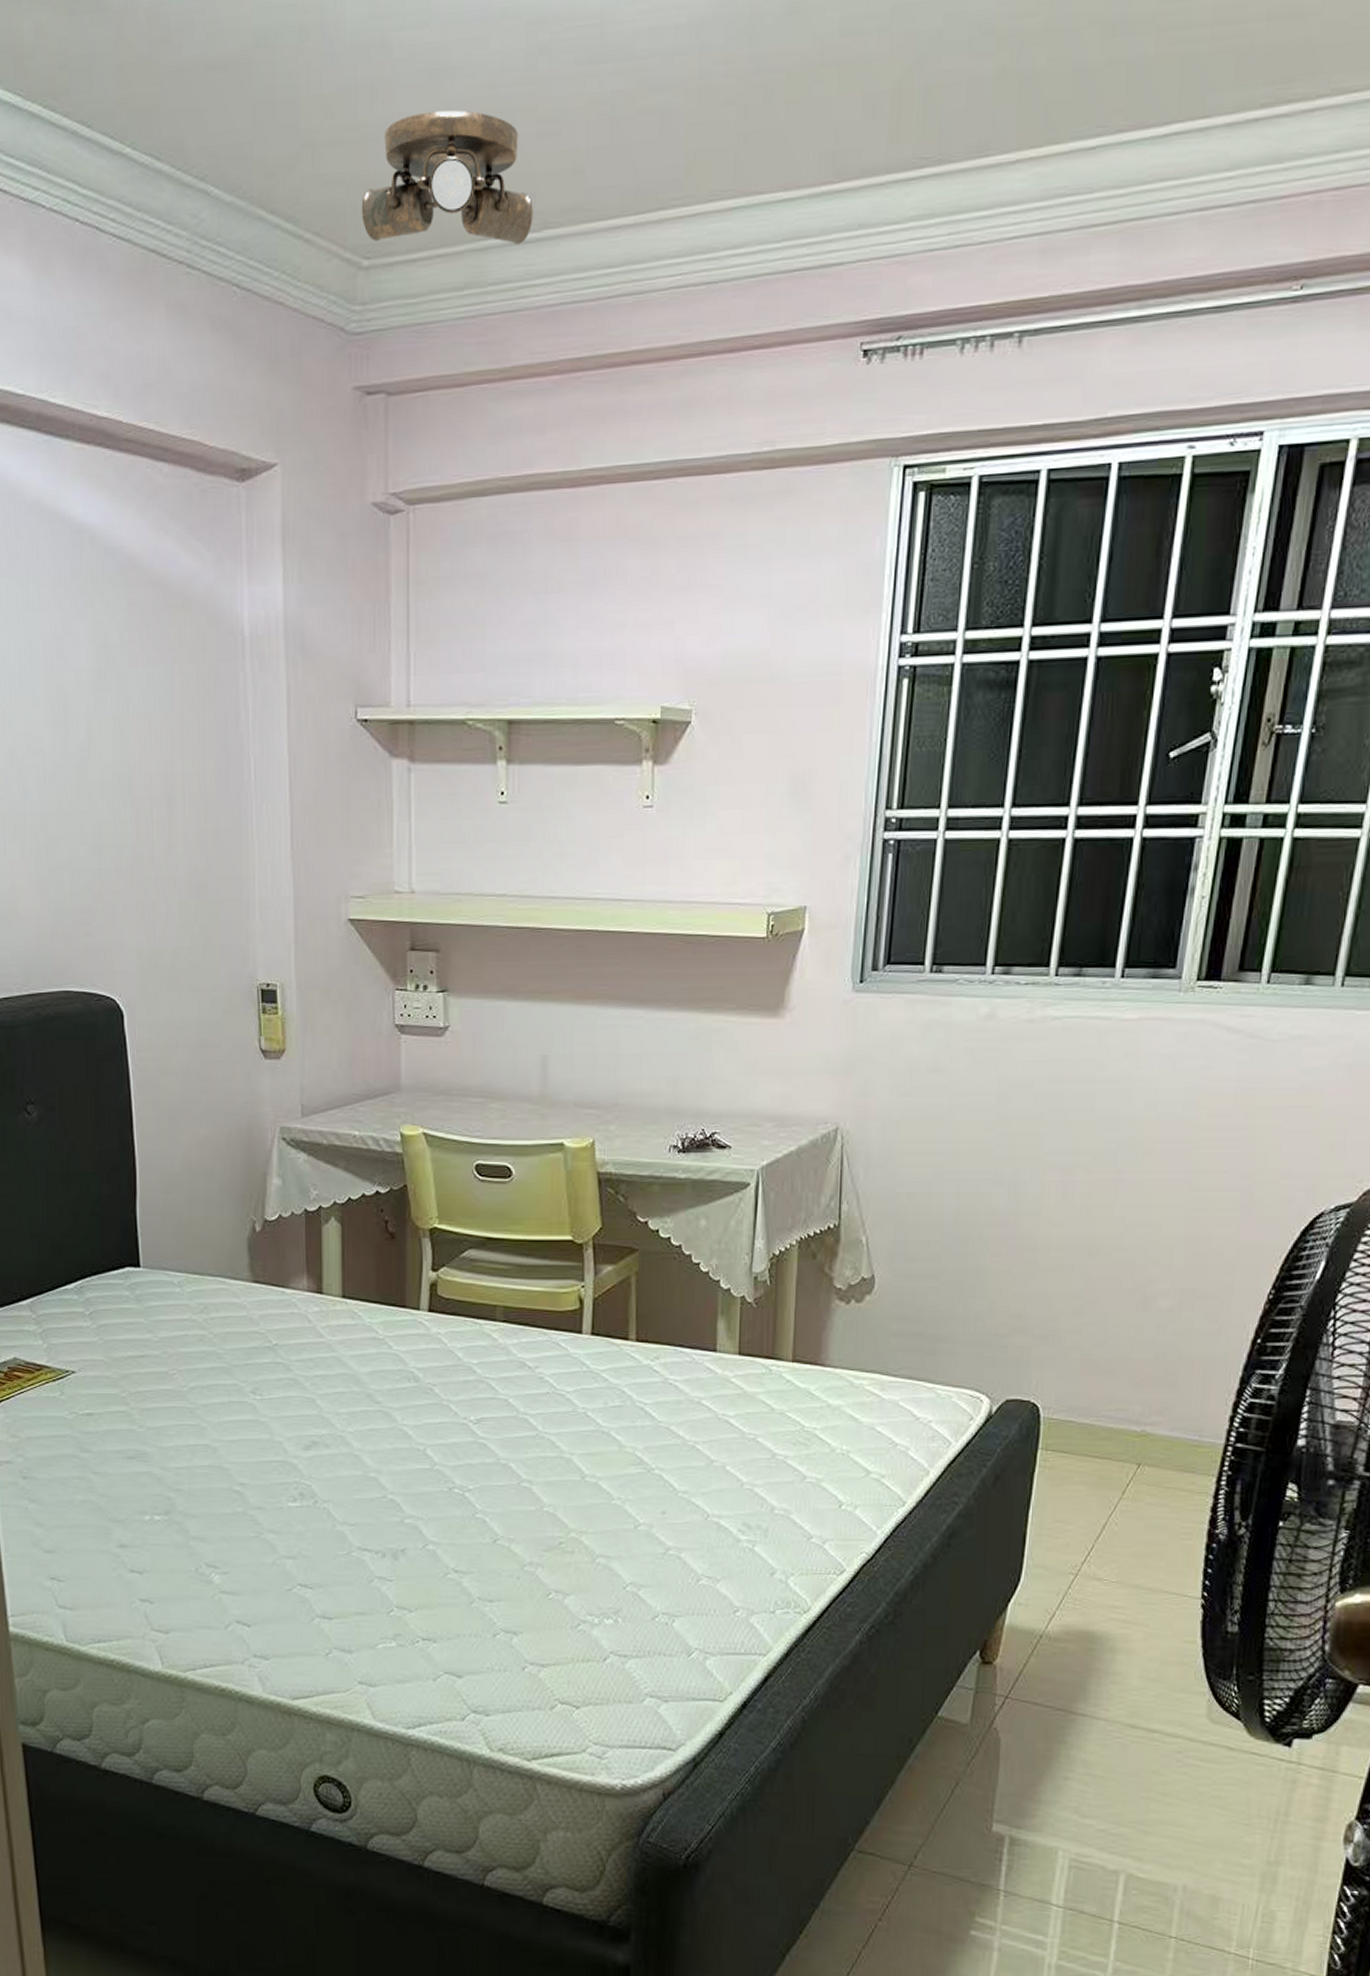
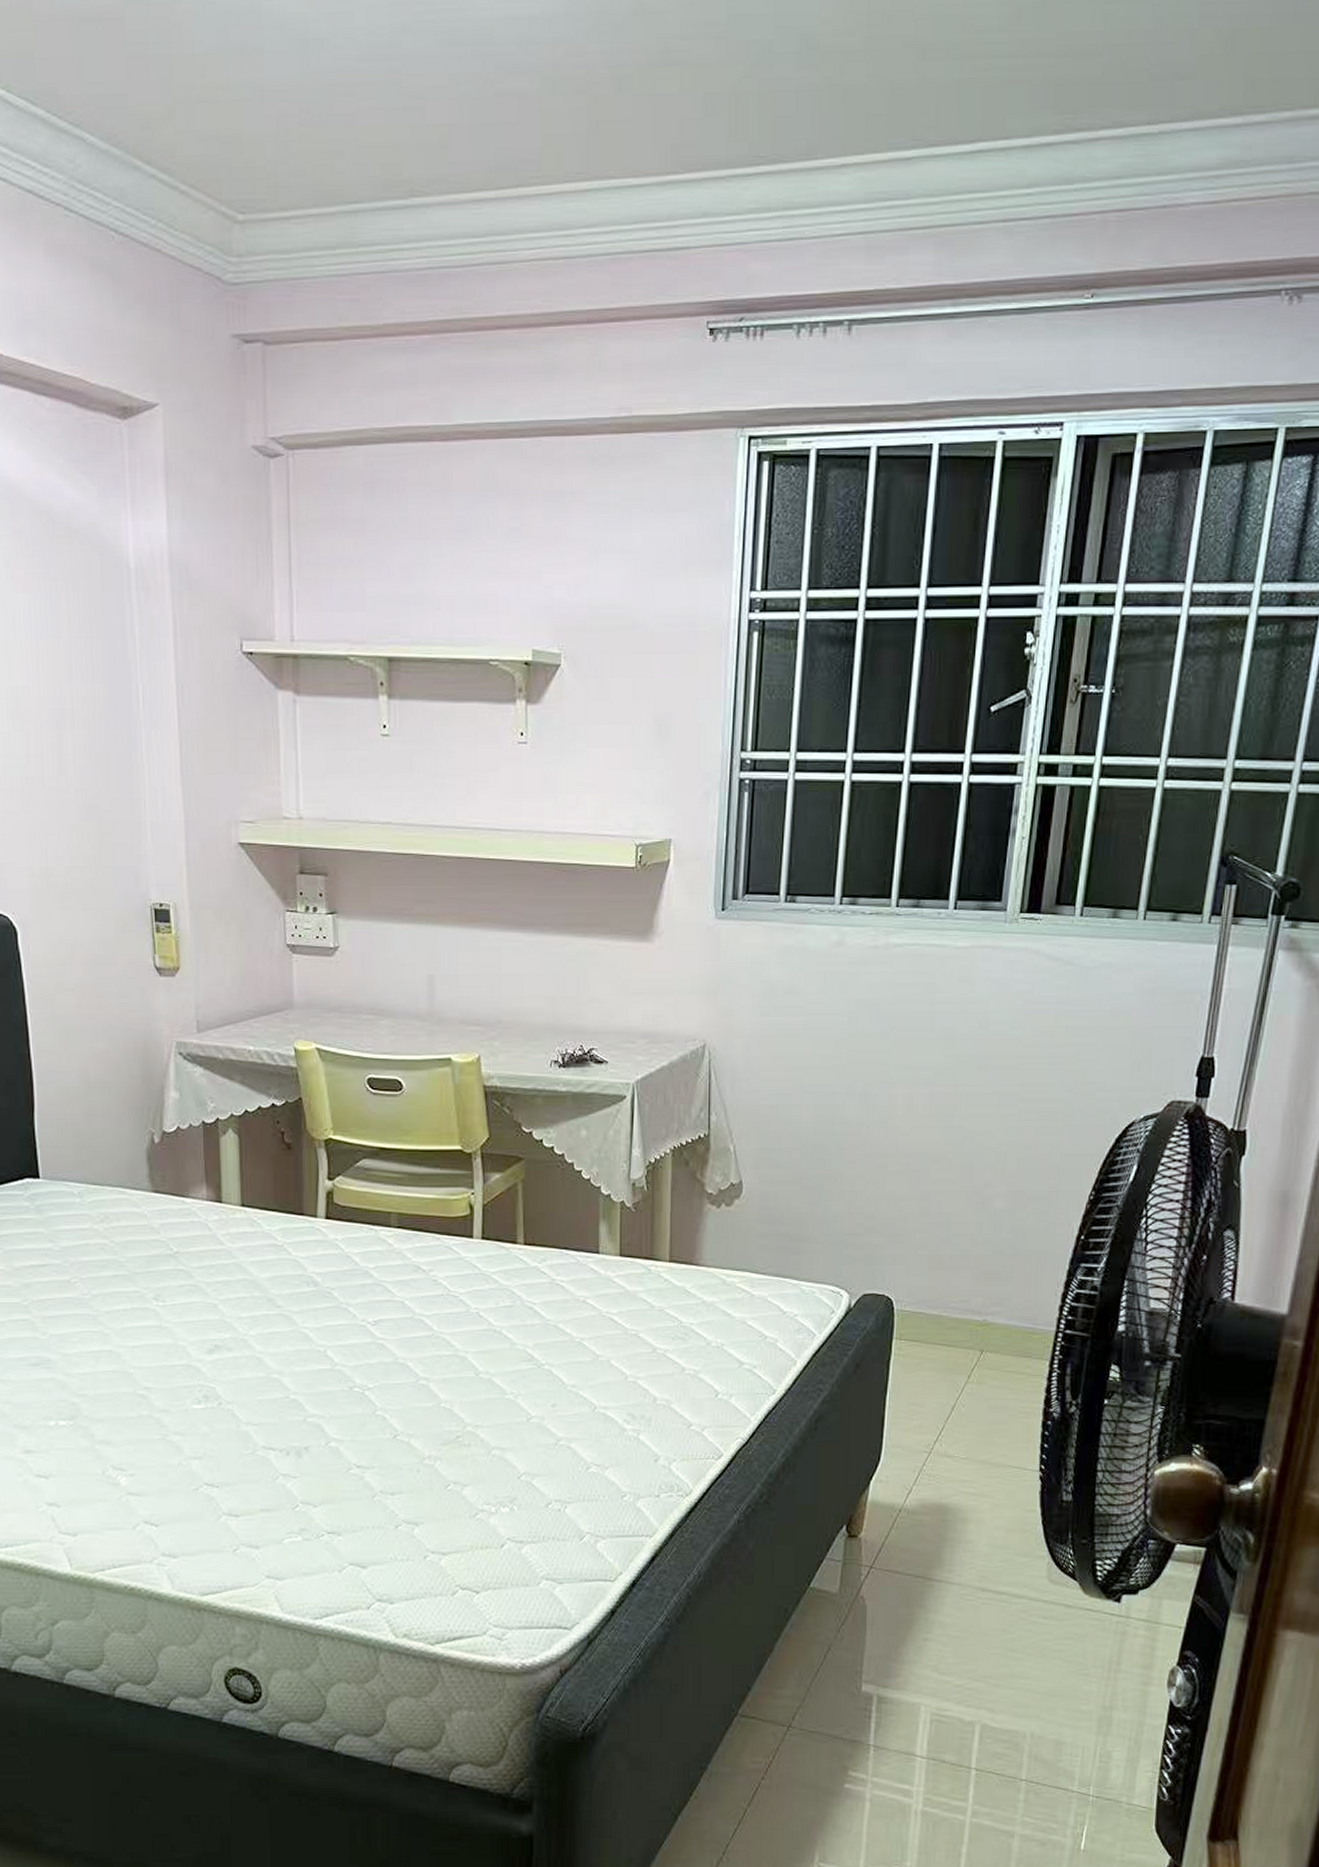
ceiling light: present [361,110,533,245] -> none [235,78,401,210]

